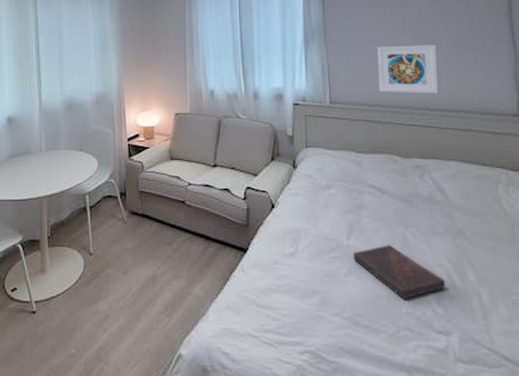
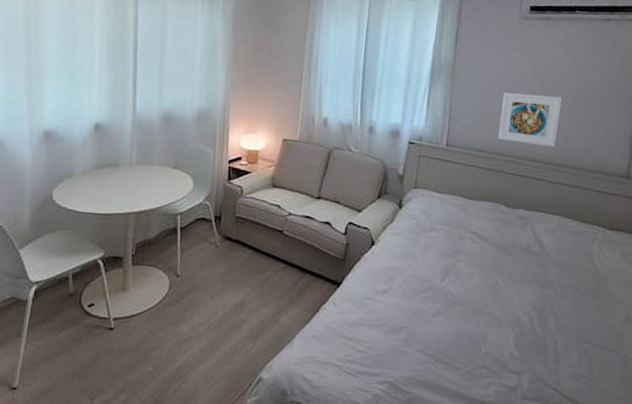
book: present [353,245,446,300] -> none [444,289,527,342]

